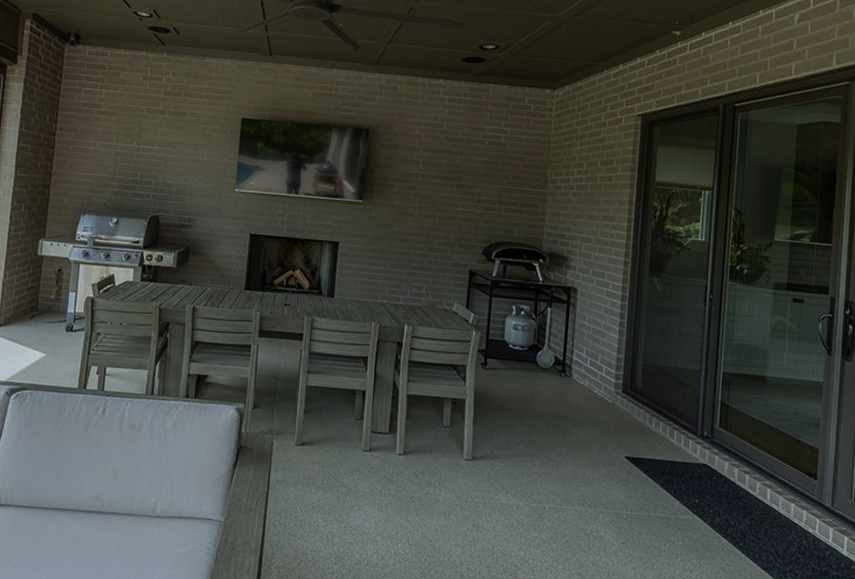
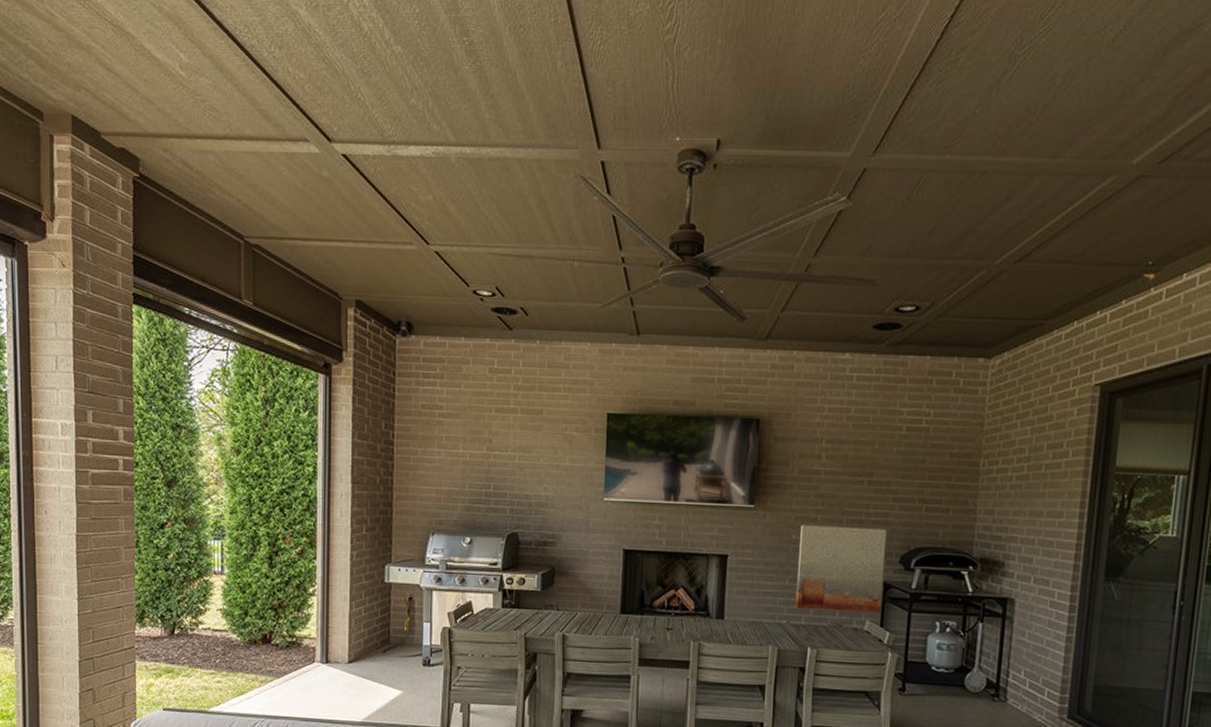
wall art: none [395,219,473,297] -> present [795,525,887,613]

